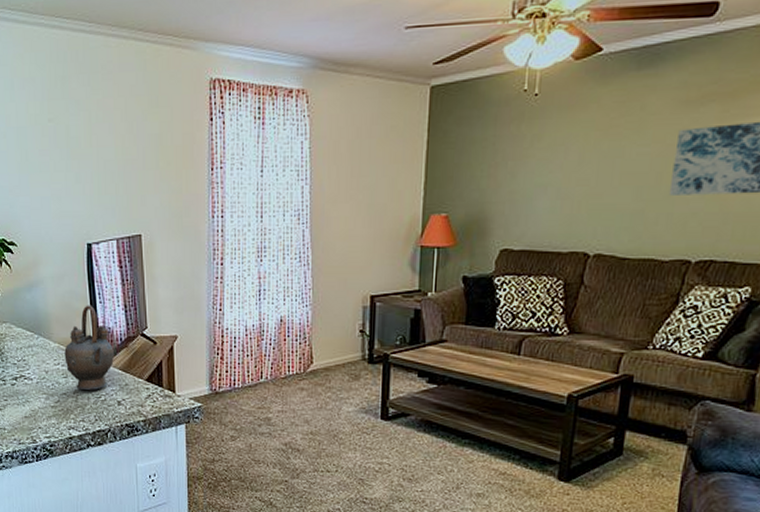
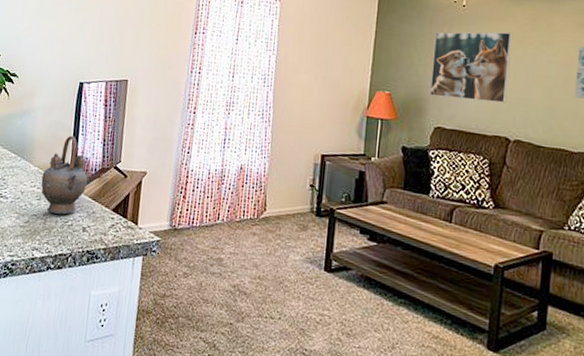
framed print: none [495,123,597,213] -> present [430,32,513,103]

